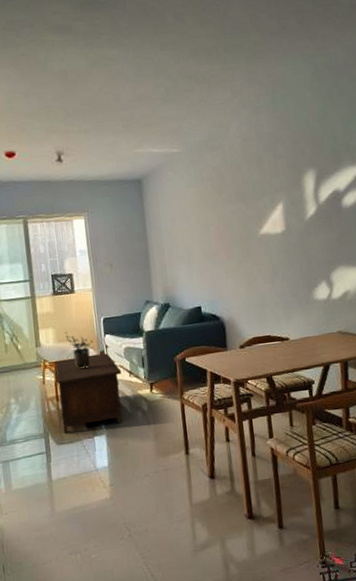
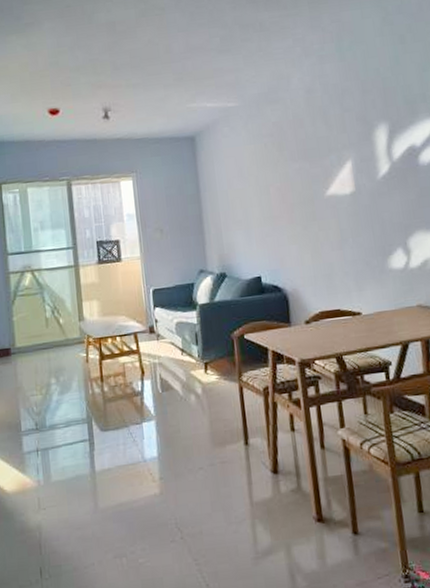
cabinet: present [55,353,122,433] -> none [99,328,174,418]
potted plant: present [65,332,93,370] -> none [111,305,141,347]

